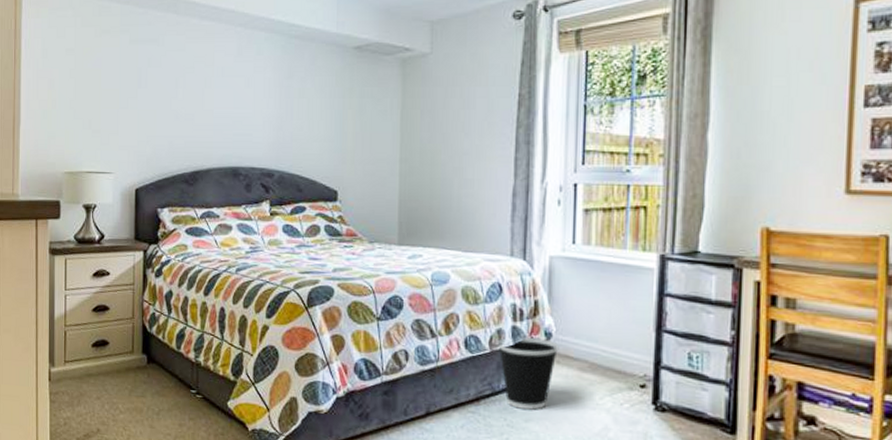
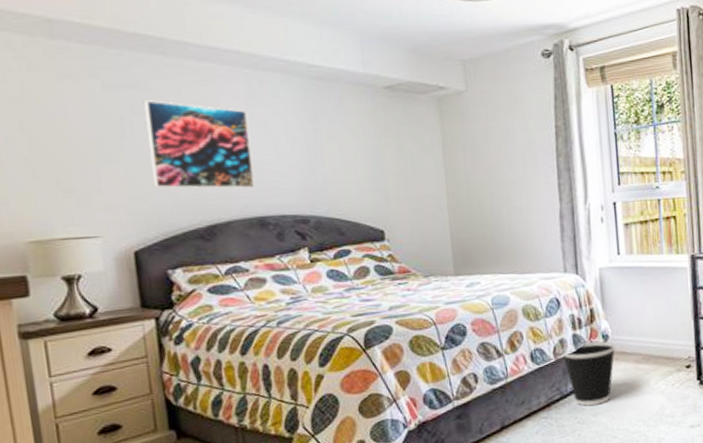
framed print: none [156,54,234,139] -> present [143,100,255,189]

